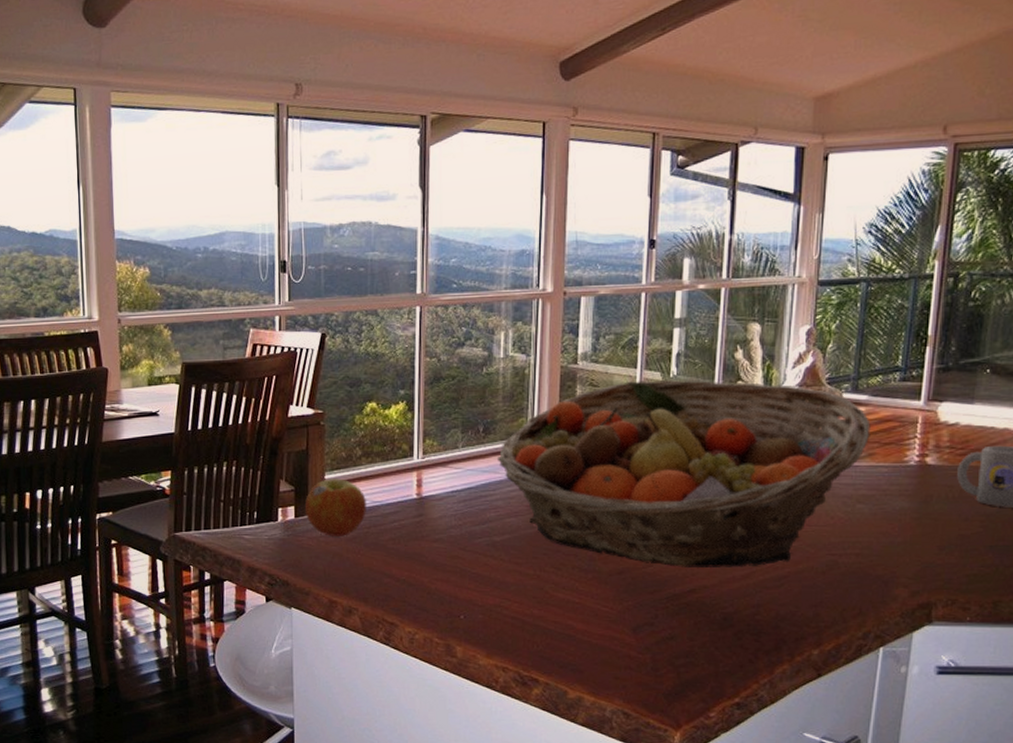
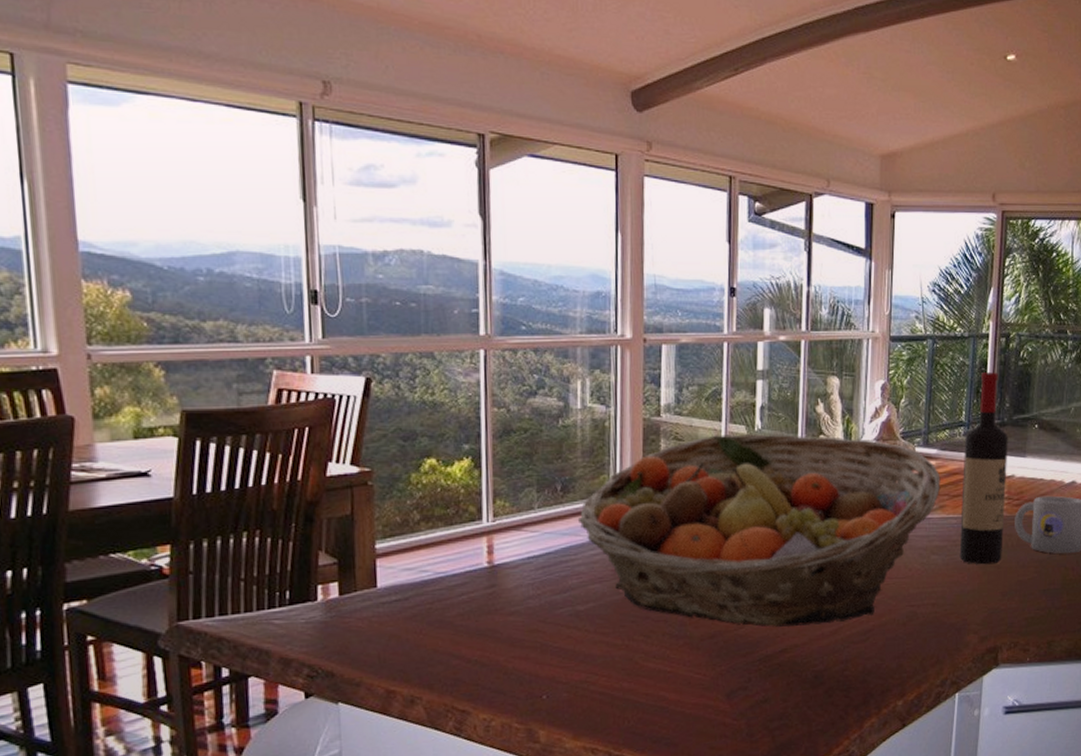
apple: present [304,479,367,536] -> none [351,547,429,616]
wine bottle: none [889,314,953,516] -> present [959,372,1008,565]

